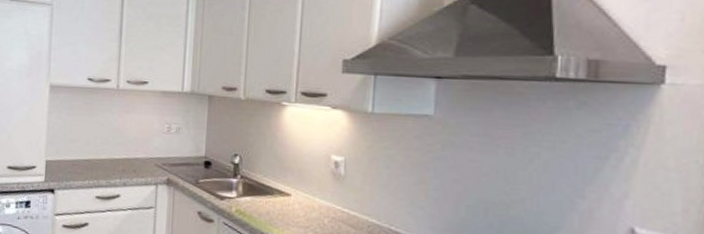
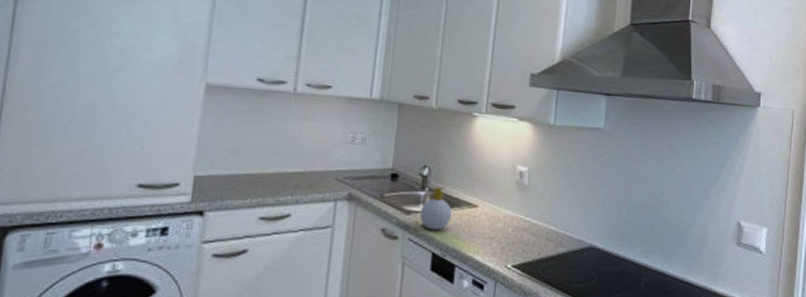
soap bottle: none [233,175,264,217] -> present [420,187,452,231]

